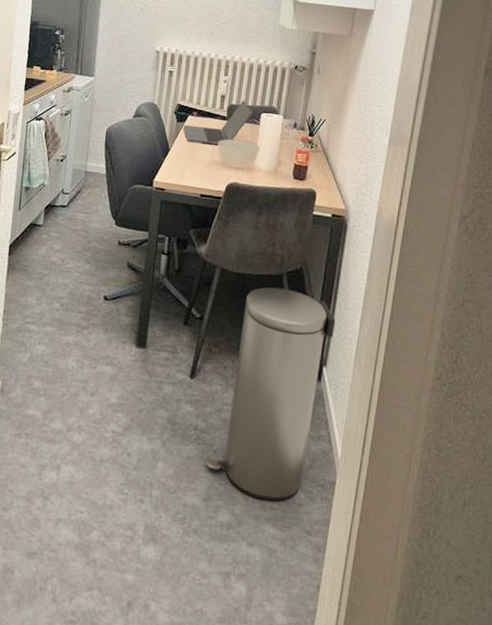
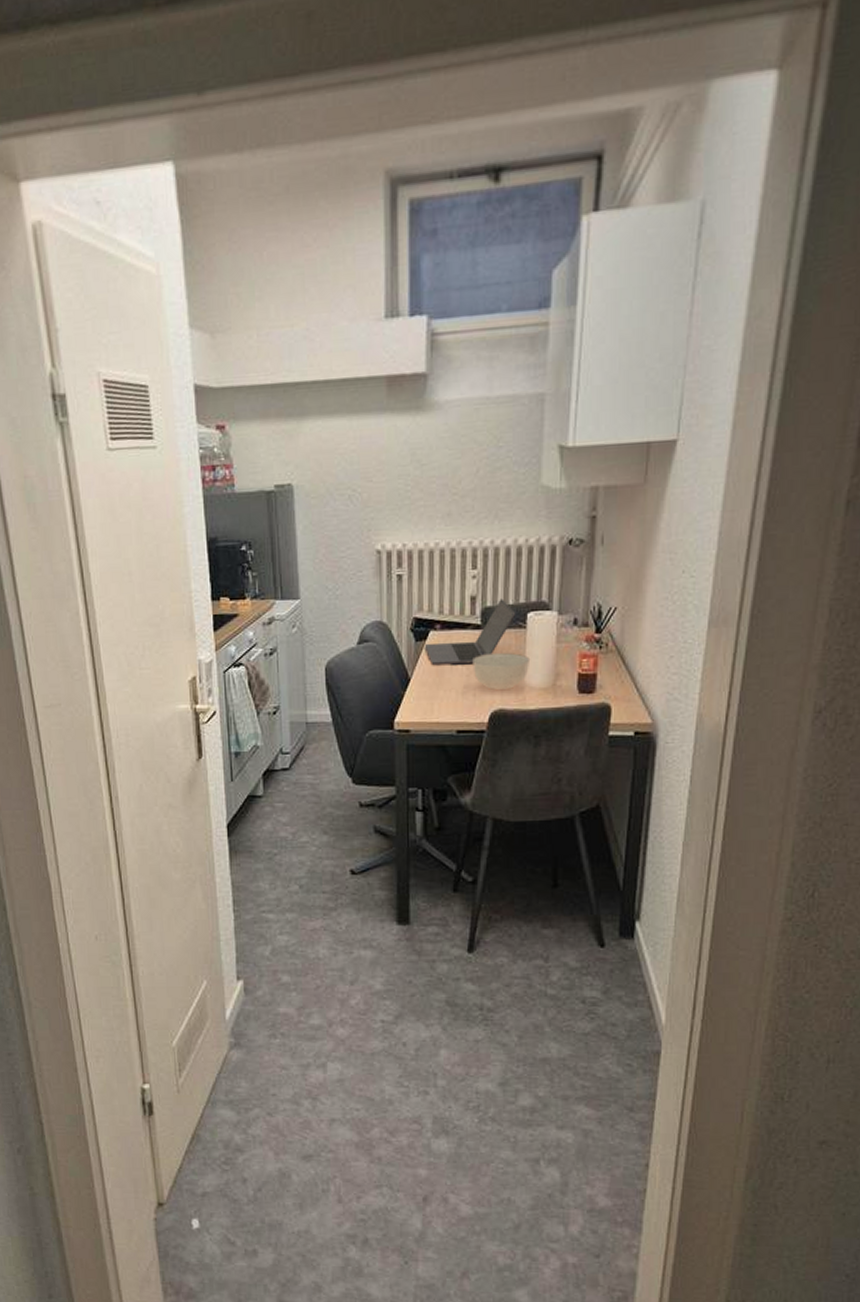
pedal bin: present [205,287,336,502] -> none [497,833,649,1079]

